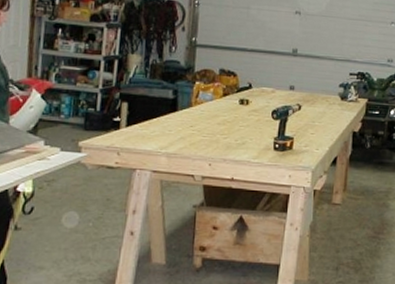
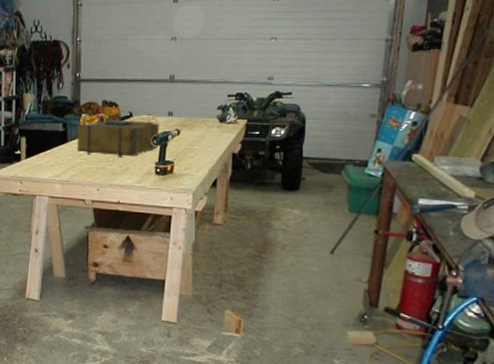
toolbox: none [189,83,280,130] -> present [78,114,160,157]

